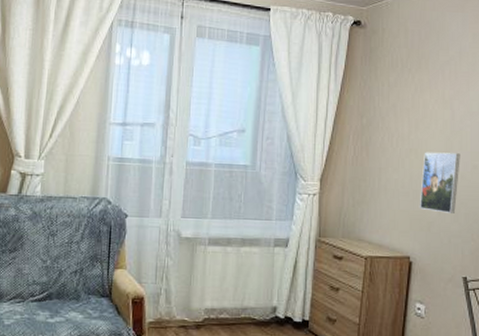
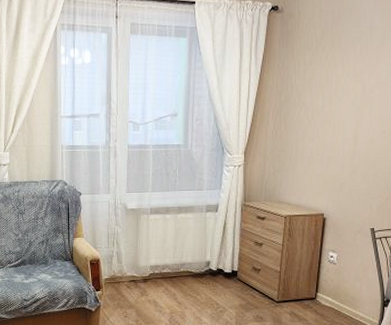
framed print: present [420,152,460,213] -> none [333,121,370,174]

